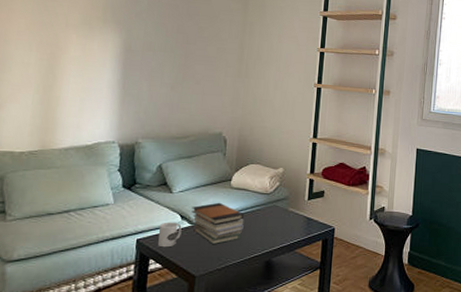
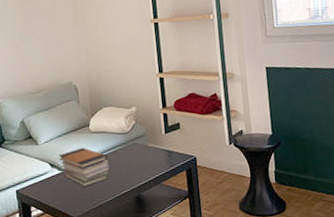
mug: present [158,222,182,248] -> none [33,171,54,195]

